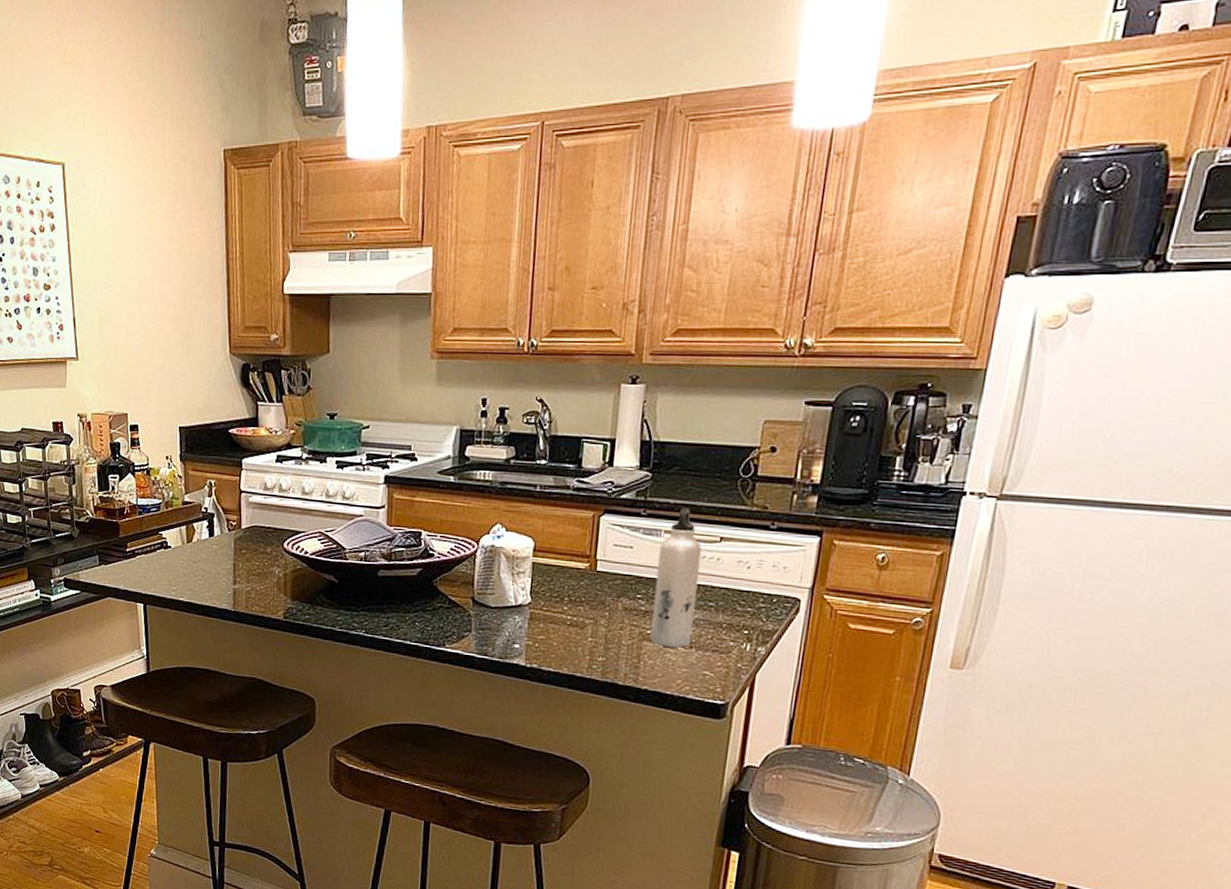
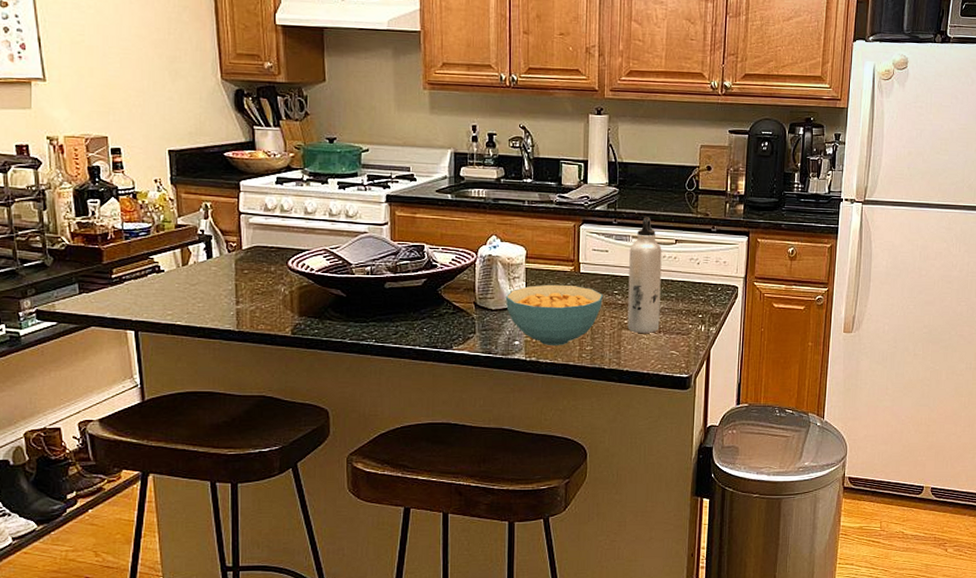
cereal bowl: none [507,582,623,653] -> present [505,284,603,345]

